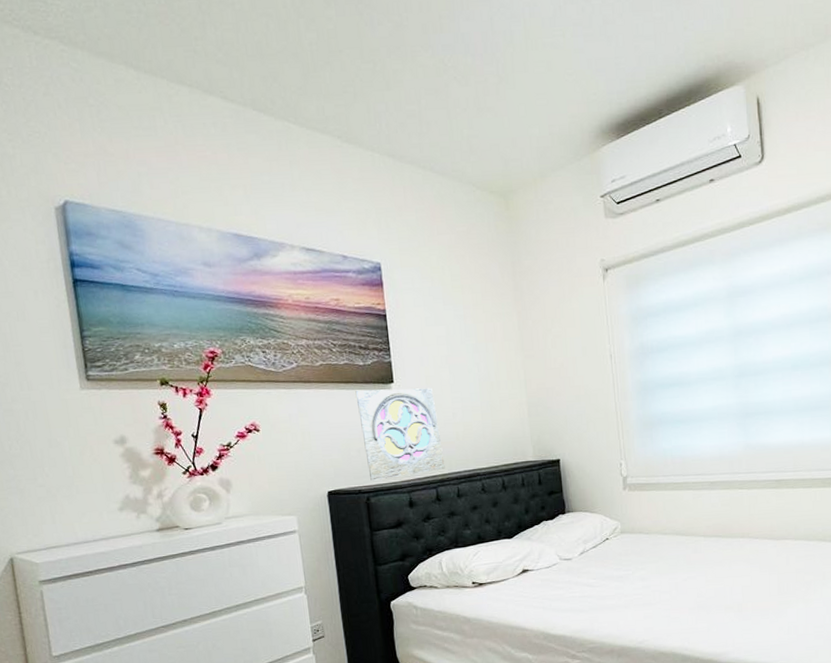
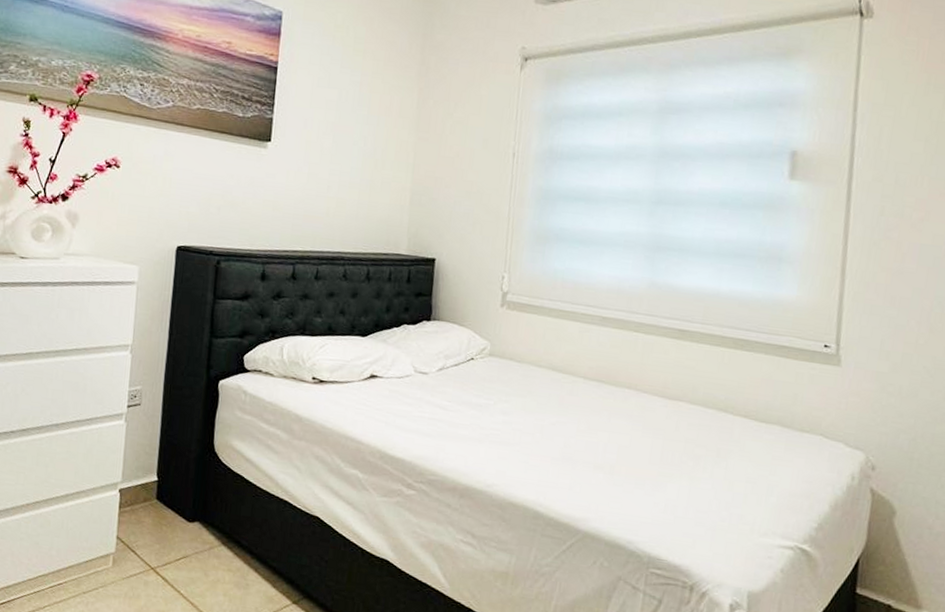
wall ornament: present [355,388,445,481] -> none [225,142,311,246]

